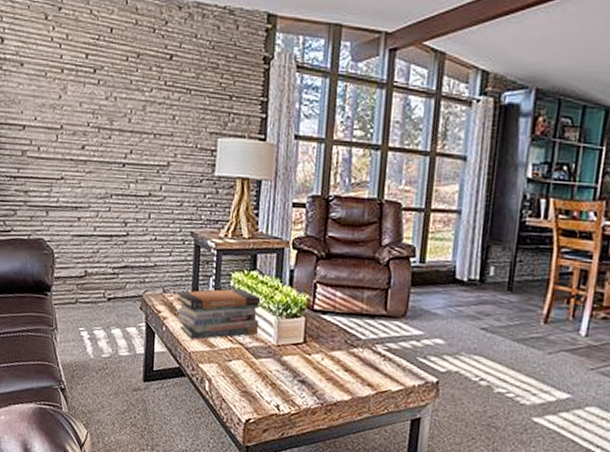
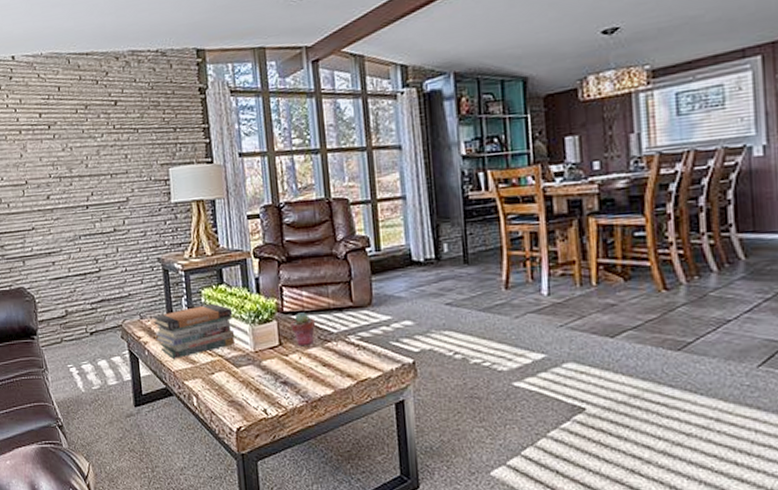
potted succulent: none [318,313,344,348] -> present [290,312,315,347]

